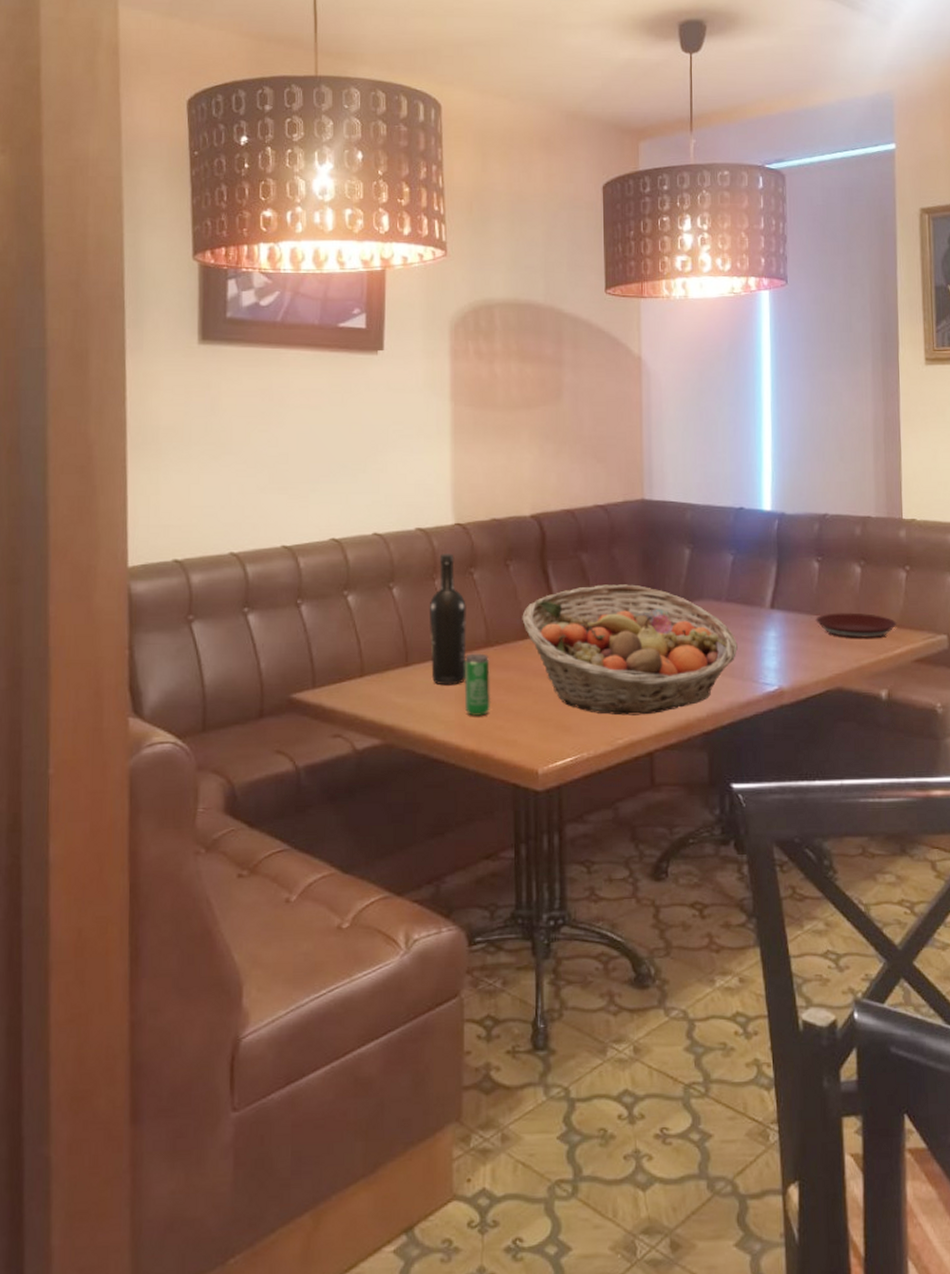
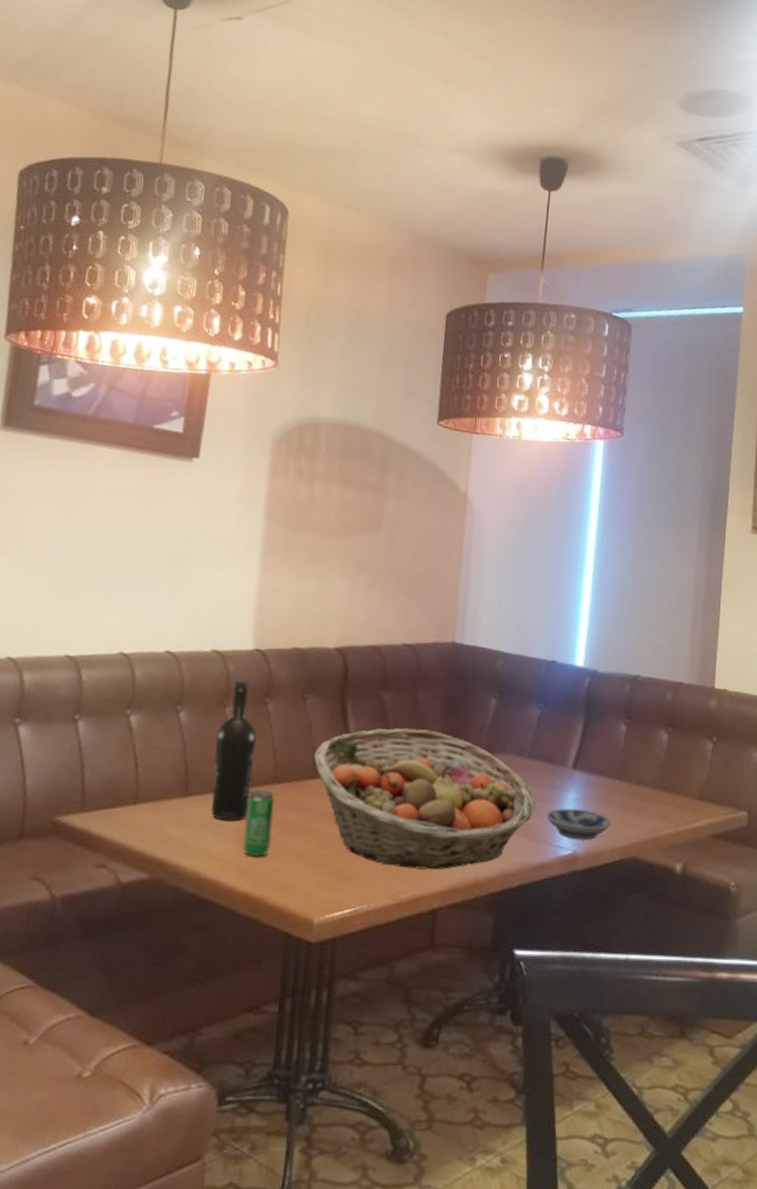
bowl: none [749,646,813,676] -> present [546,808,611,841]
plate: present [815,612,897,638] -> none [617,779,699,809]

